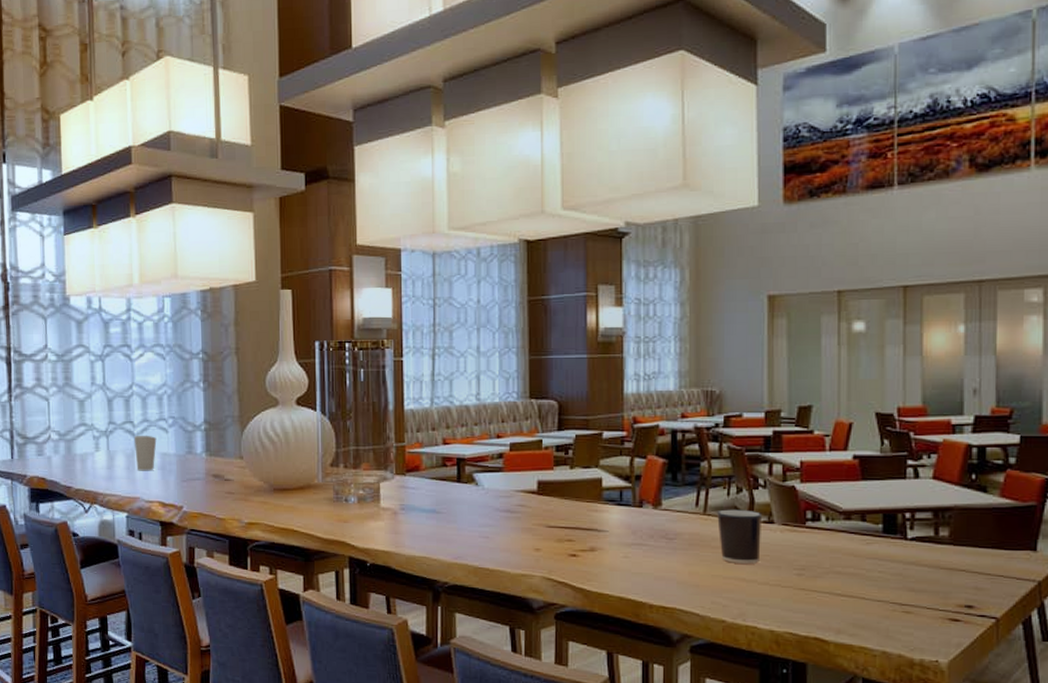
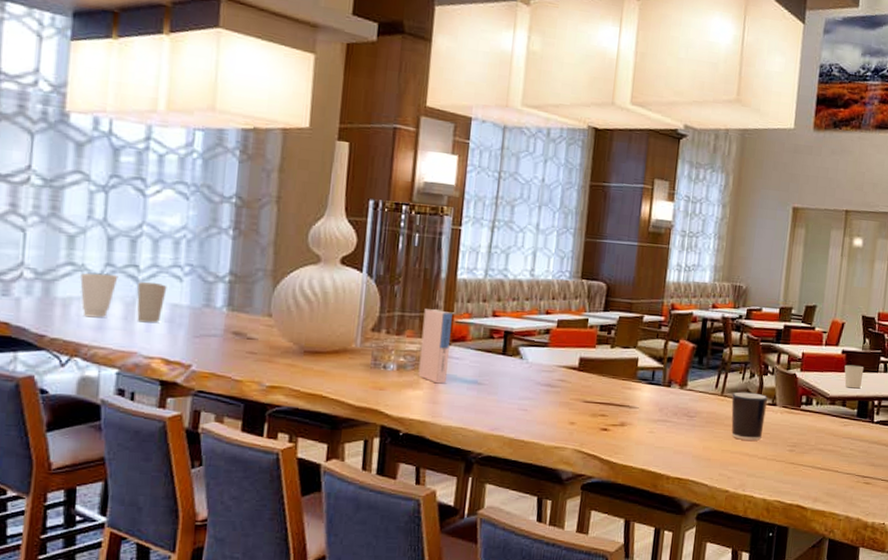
cup: none [91,431,119,469] -> present [80,273,119,318]
book: none [377,440,405,514] -> present [418,308,453,384]
dixie cup: none [858,471,886,500] -> present [844,364,864,389]

